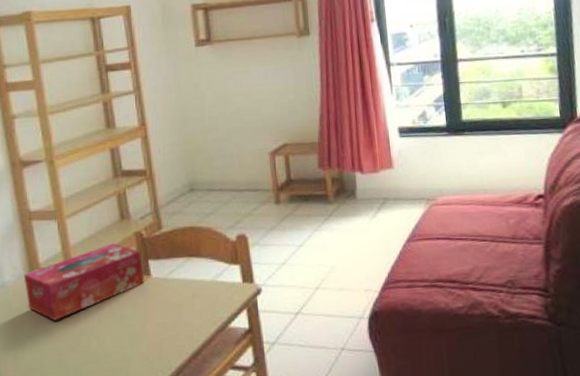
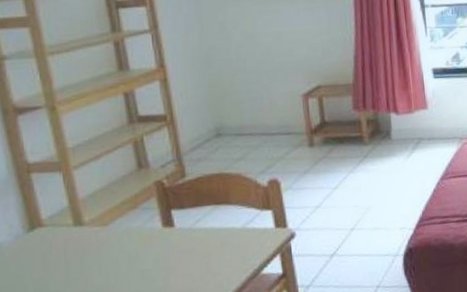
tissue box: present [23,243,145,321] -> none [22,194,167,281]

